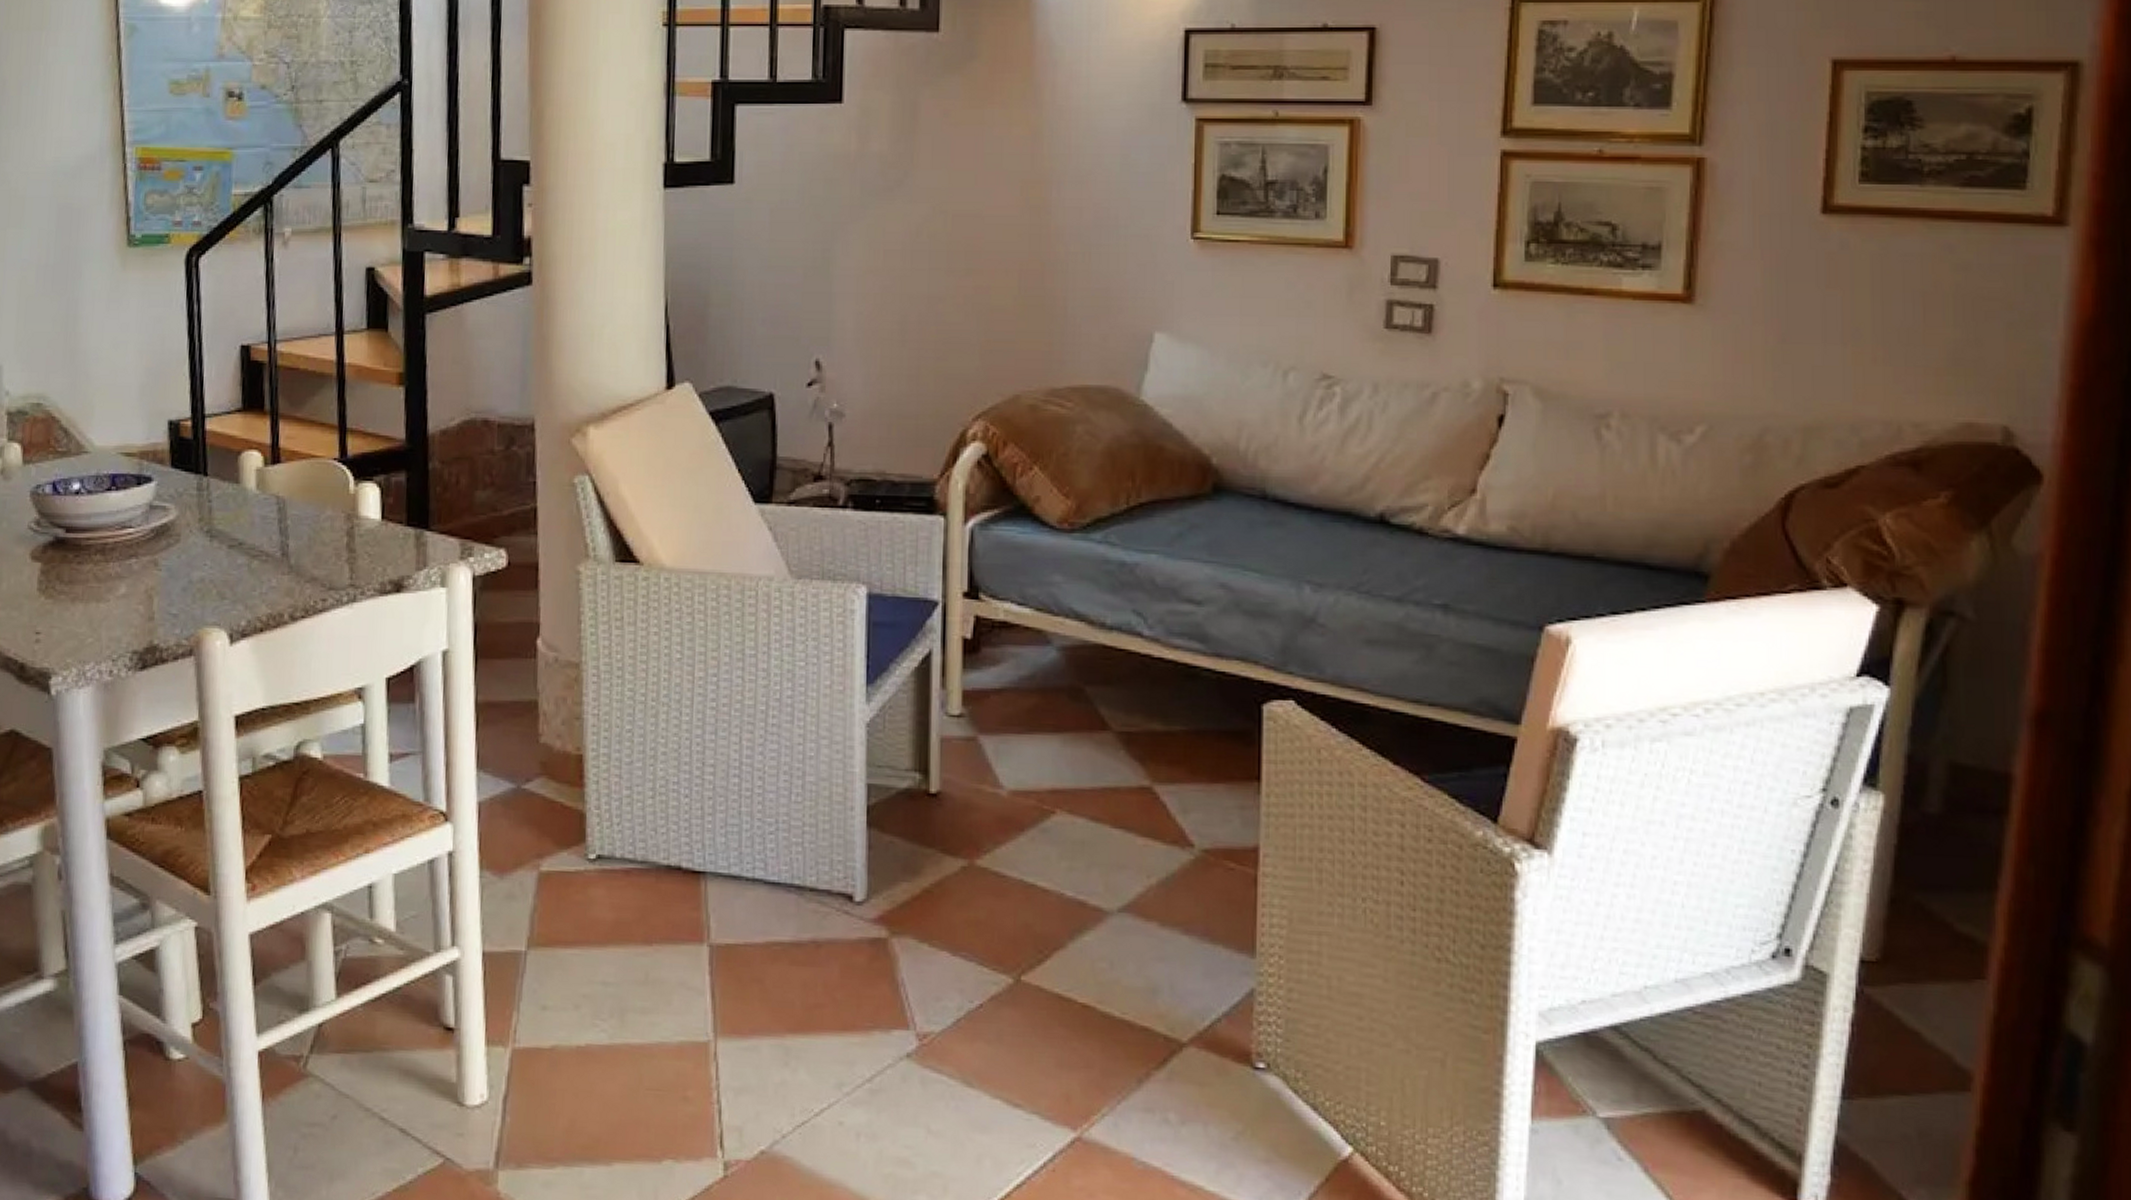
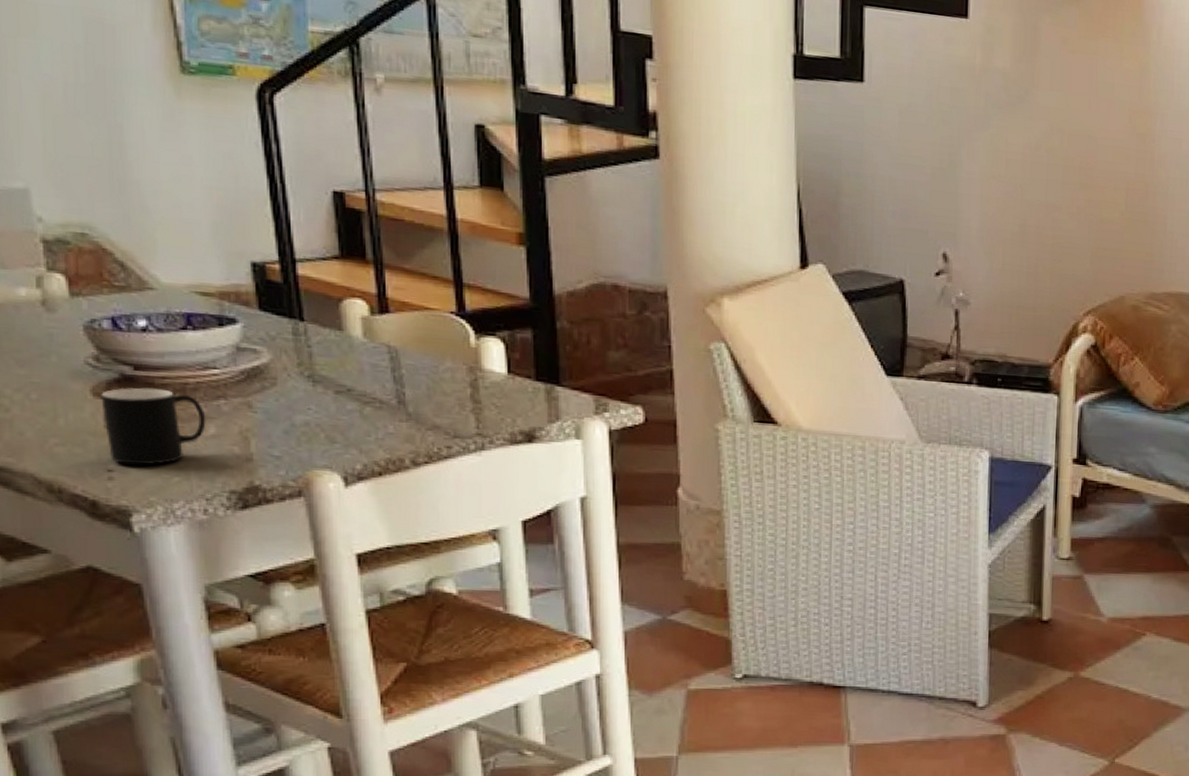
cup: none [37,549,119,627] -> present [101,387,206,465]

